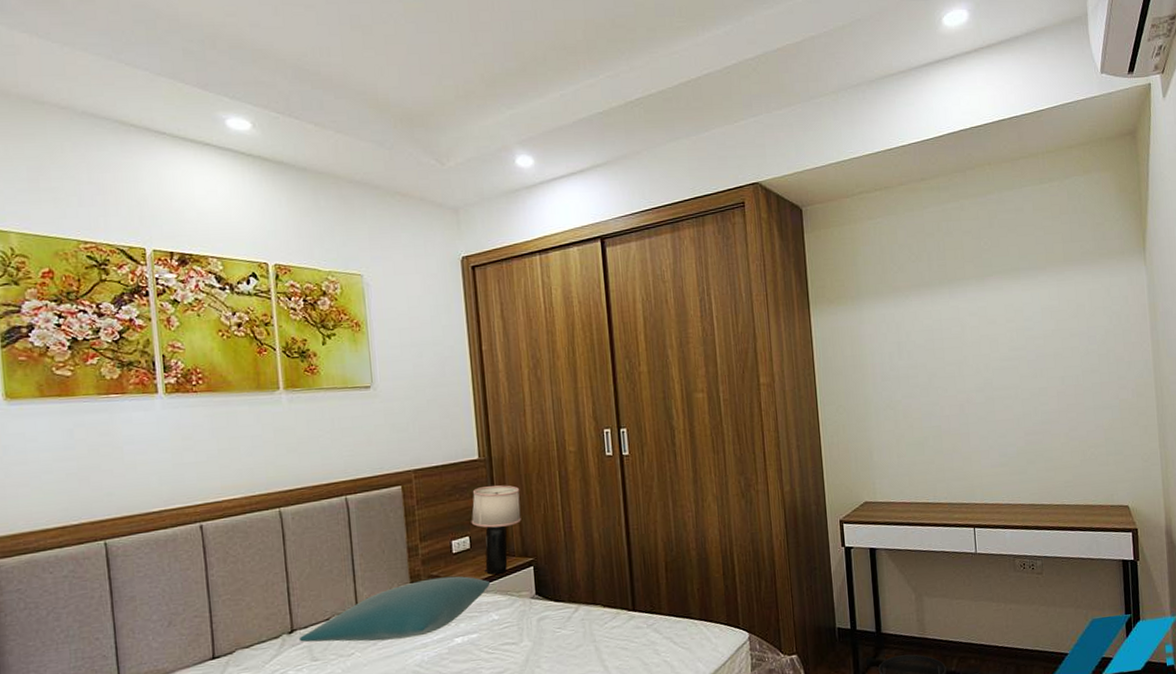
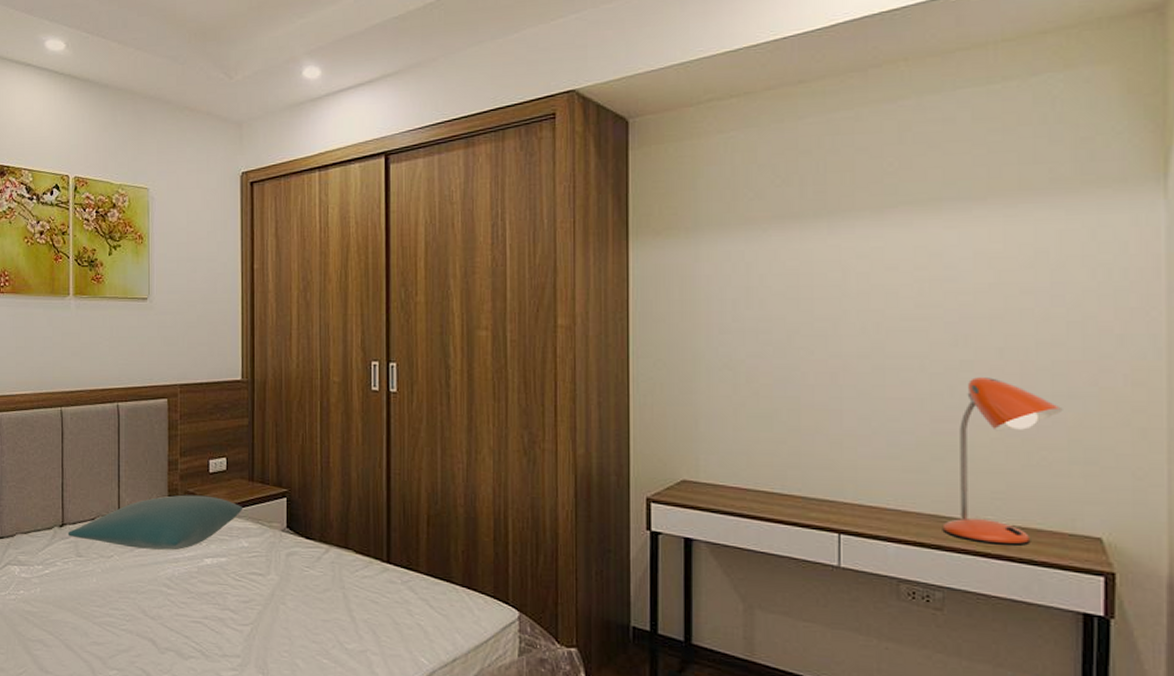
table lamp: present [471,485,521,576] -> none [229,409,280,502]
desk lamp: none [1037,399,1101,521] -> present [942,377,1063,546]

